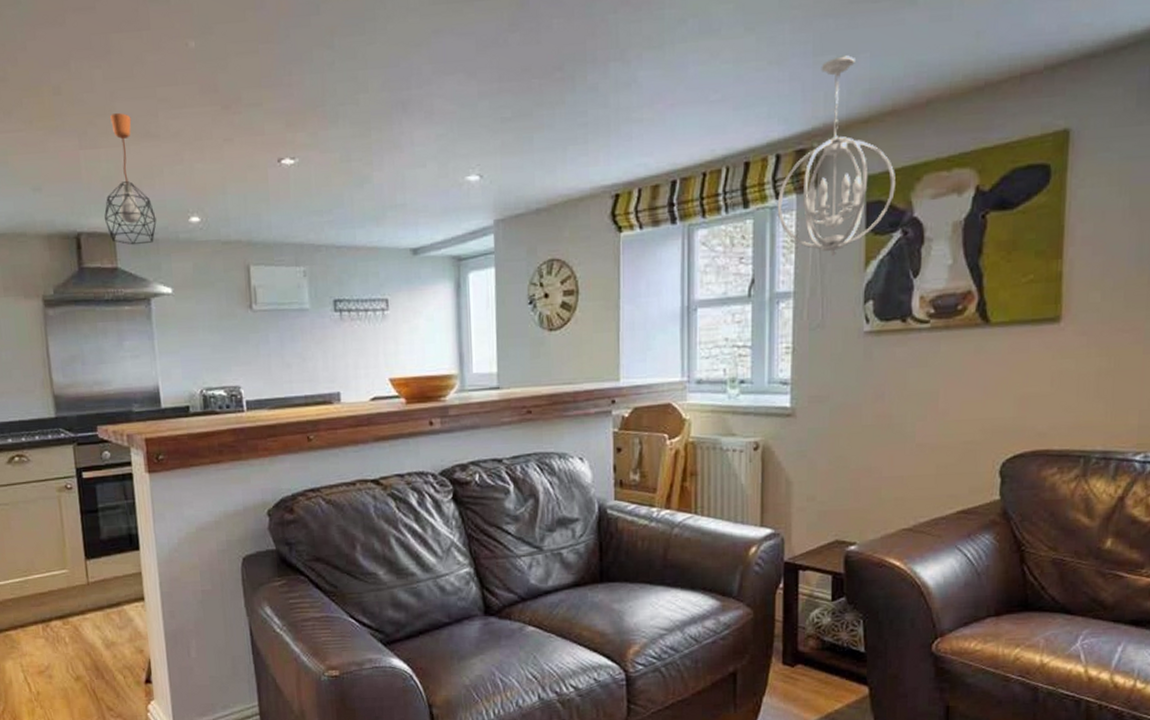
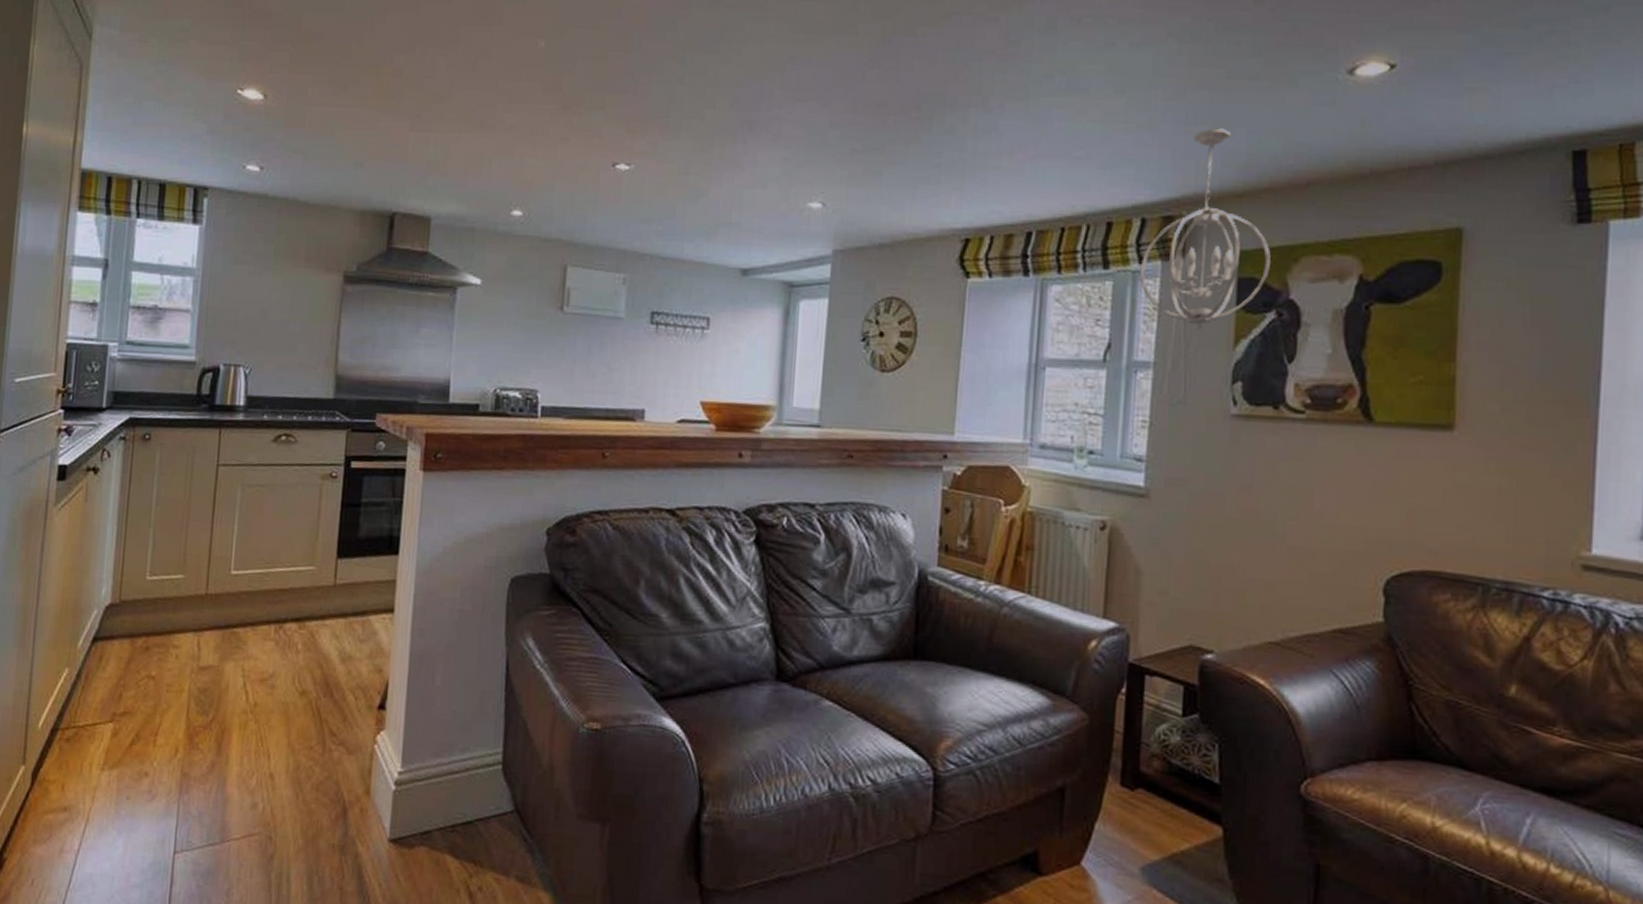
pendant light: present [104,112,157,245] -> none [423,100,477,232]

